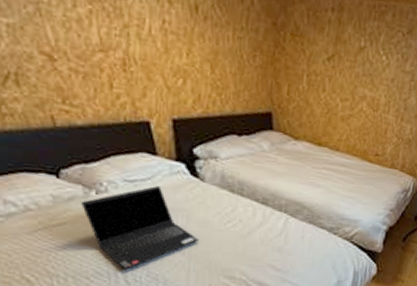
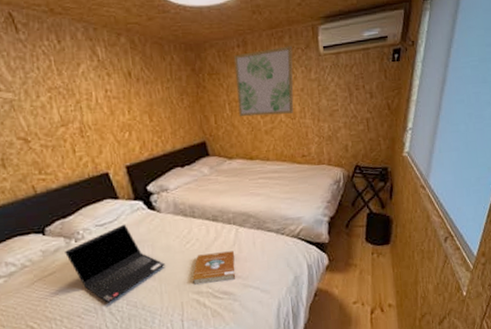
book: none [227,237,280,271] -> present [192,251,236,284]
wall art: none [317,19,393,104] -> present [233,46,294,117]

